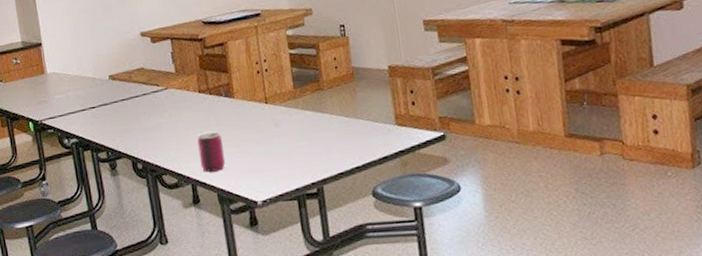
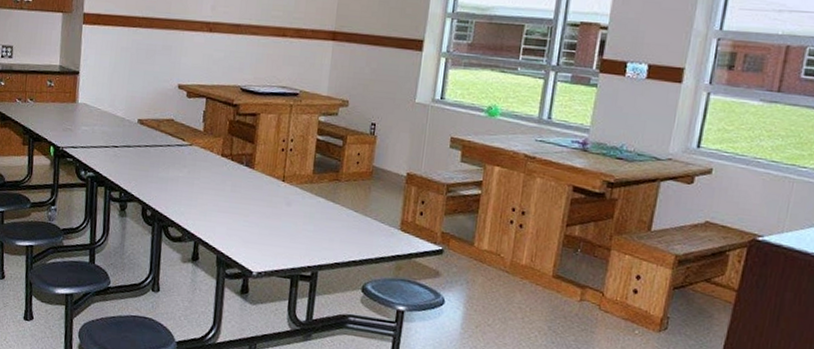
can: present [197,132,226,172] -> none [207,196,234,235]

